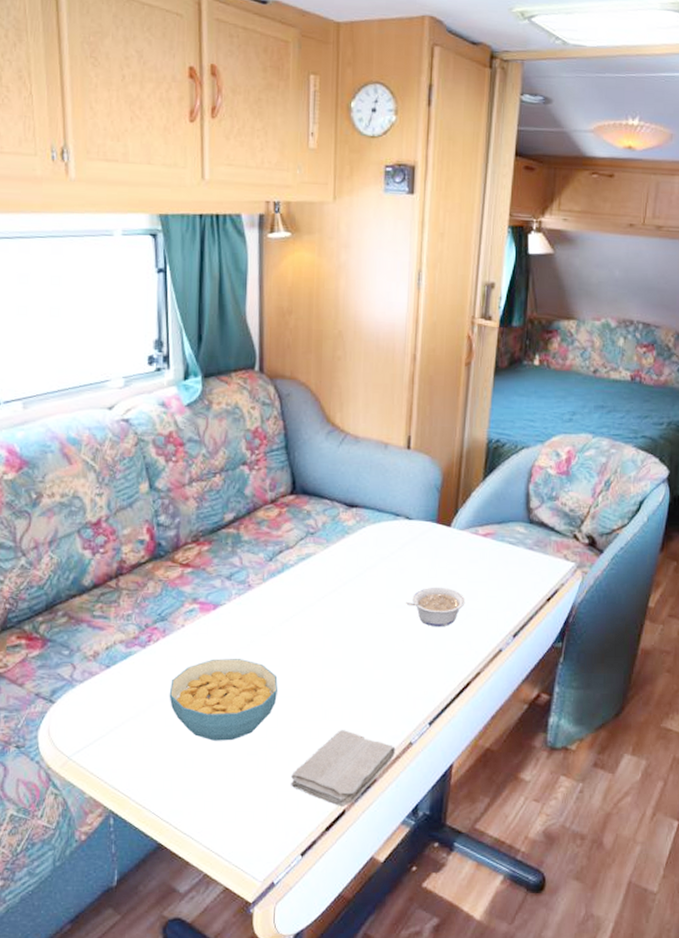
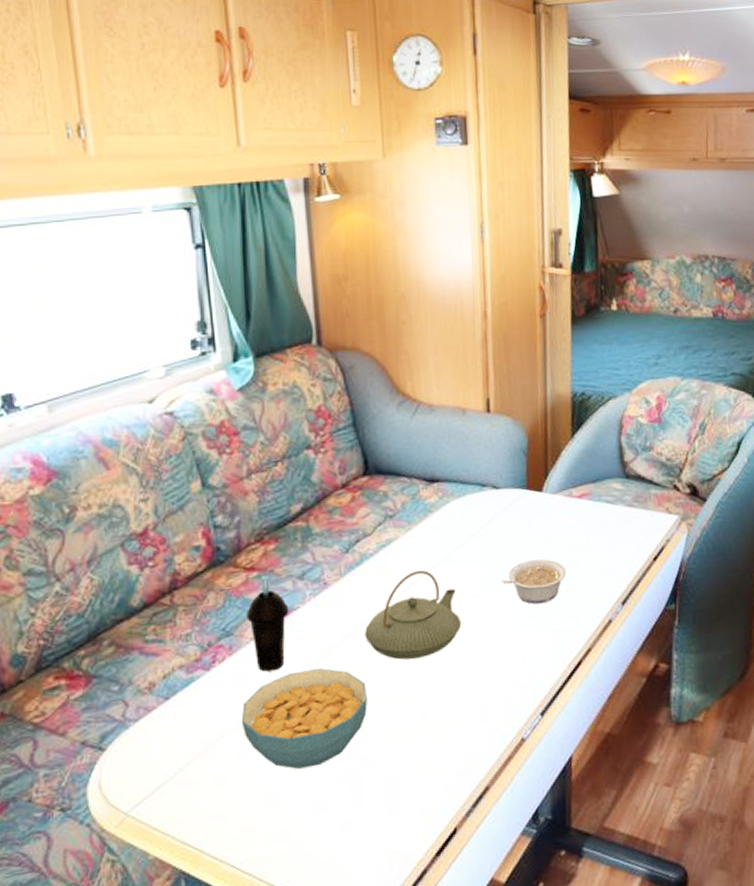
cup: none [180,573,216,656] -> present [246,576,289,672]
teapot: none [280,584,365,661] -> present [365,570,461,660]
washcloth: present [291,730,396,806] -> none [391,734,507,825]

